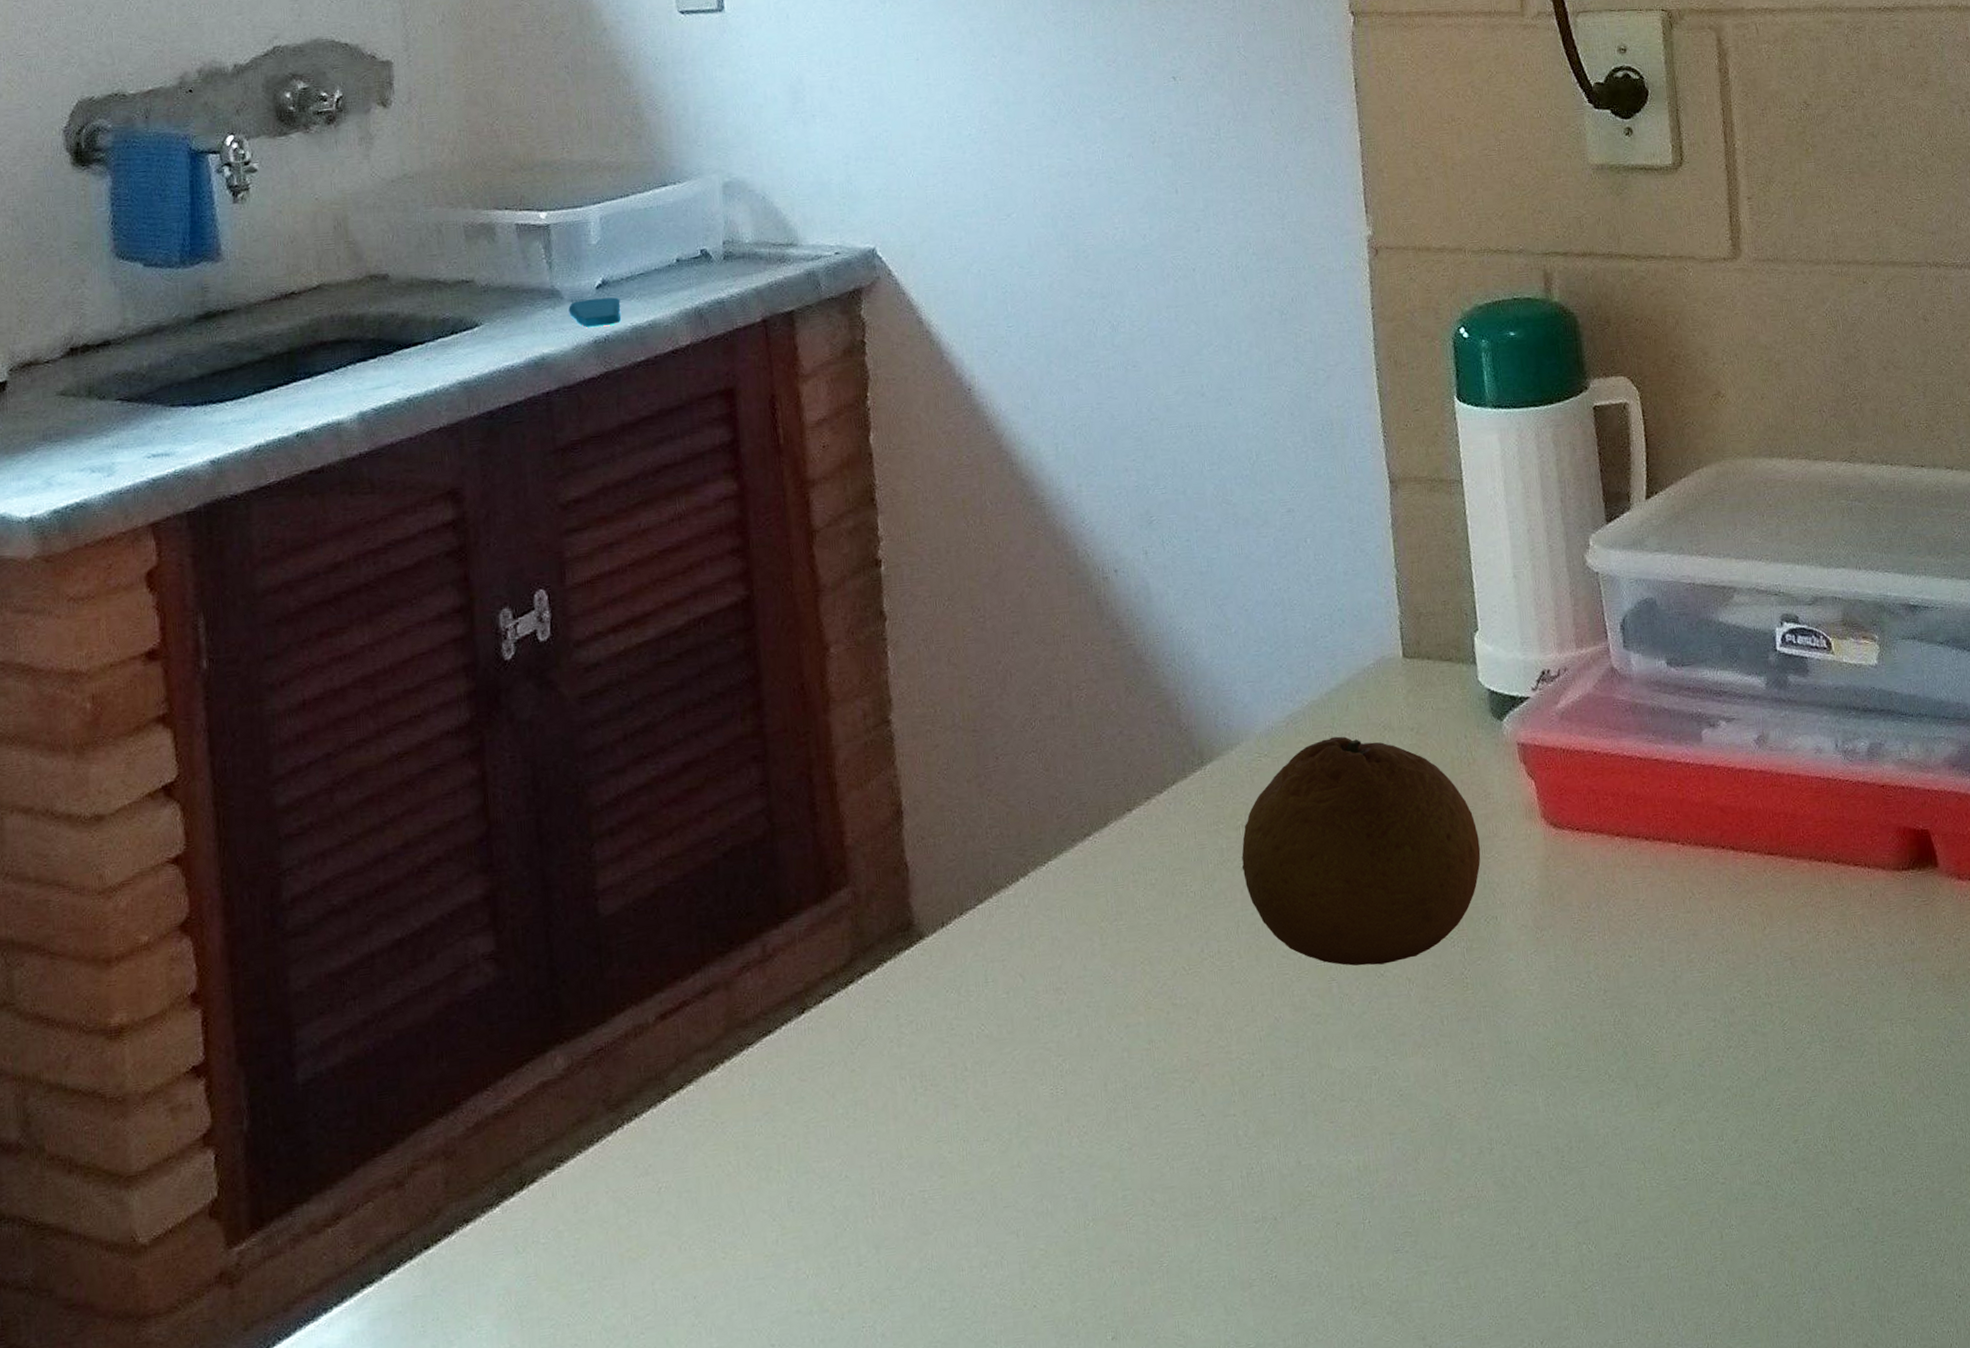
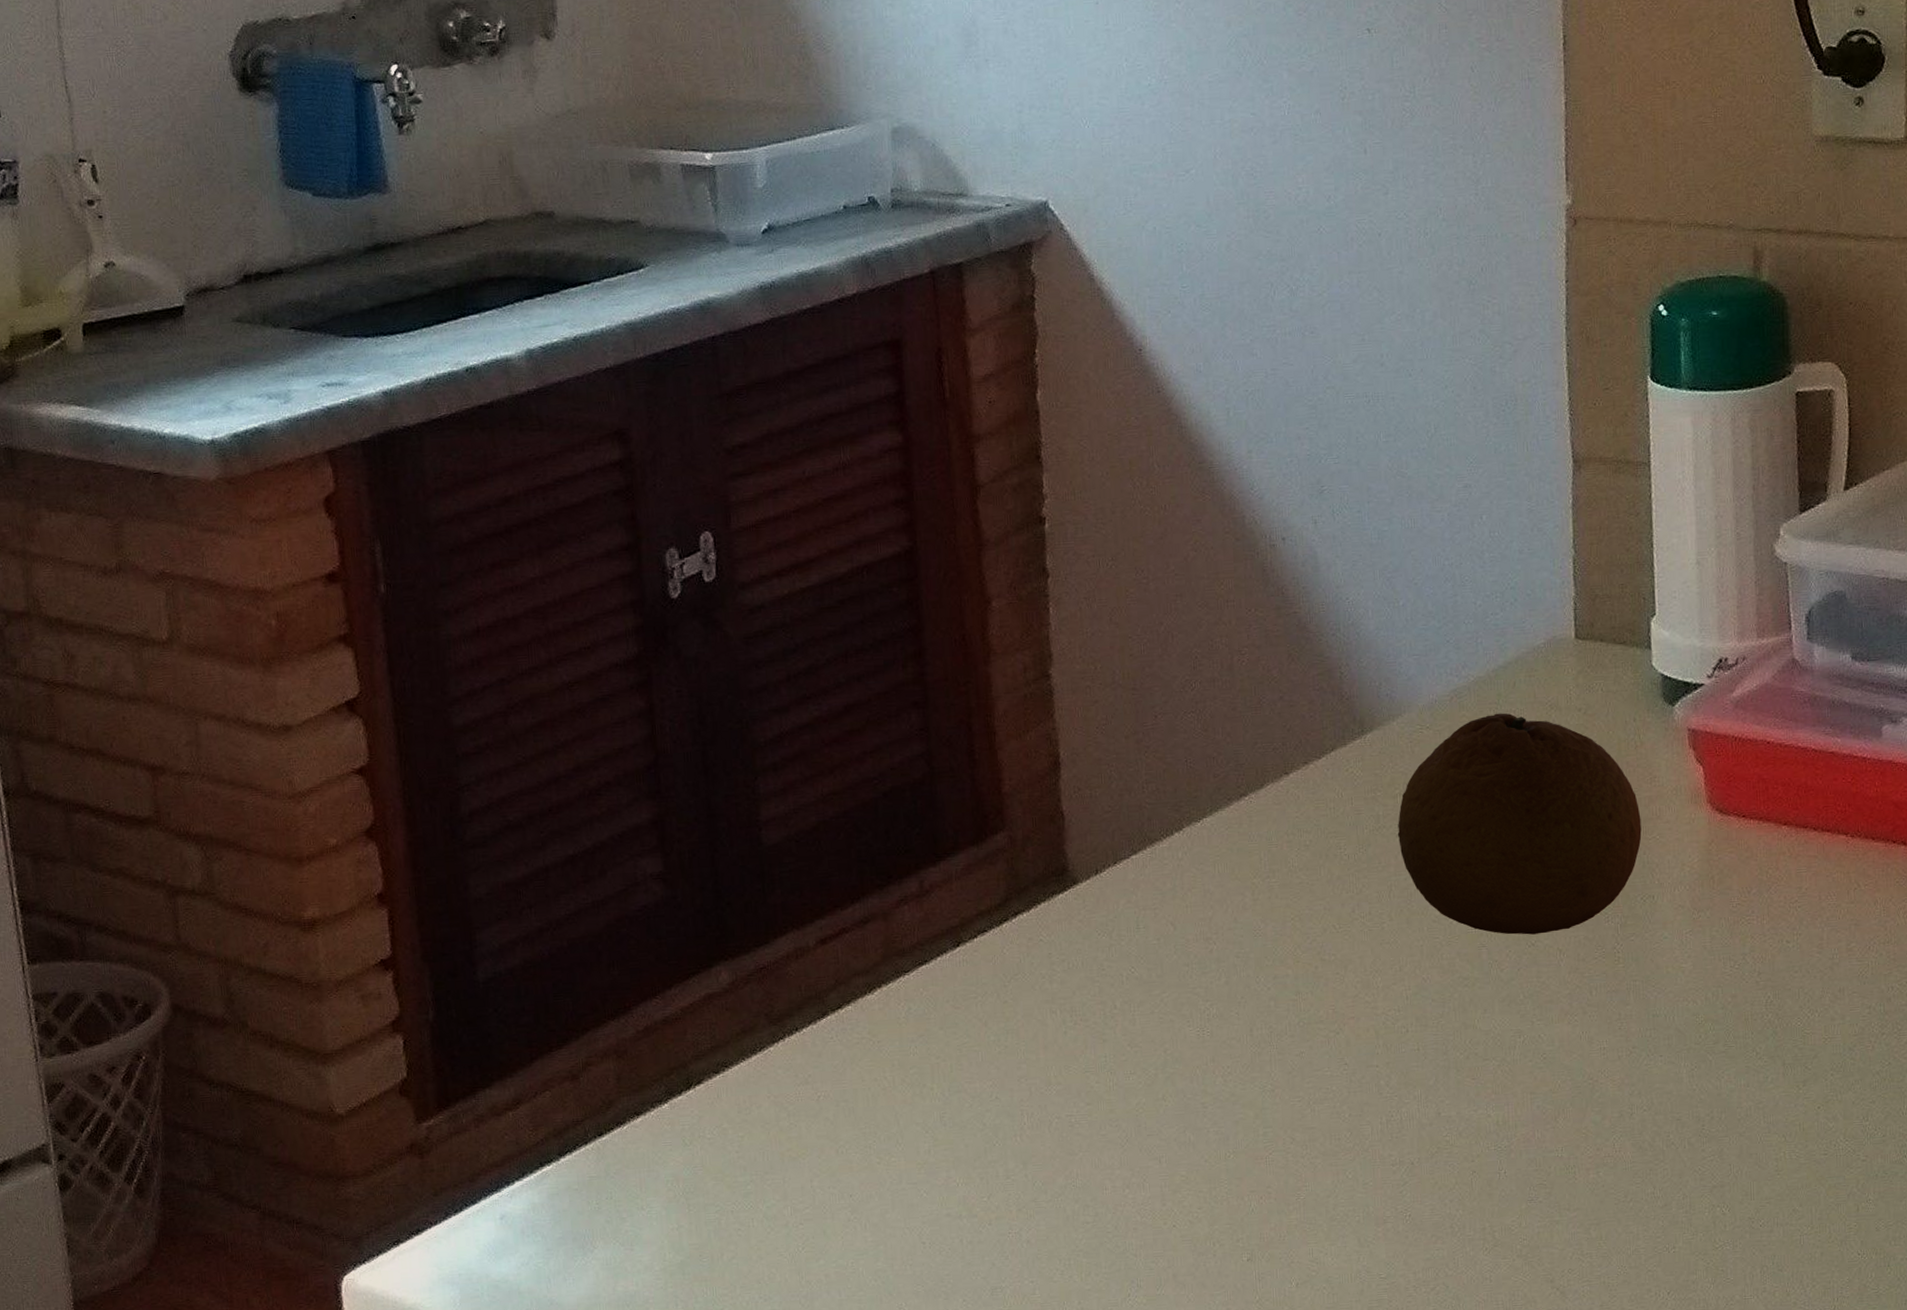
sponge: present [568,297,622,327] -> none [734,243,788,273]

